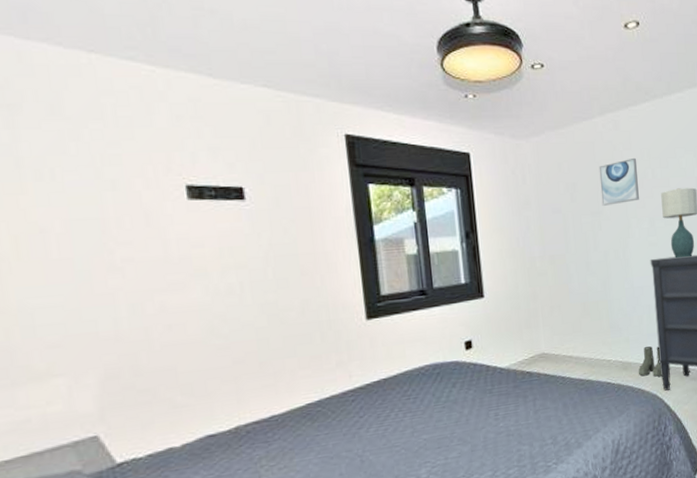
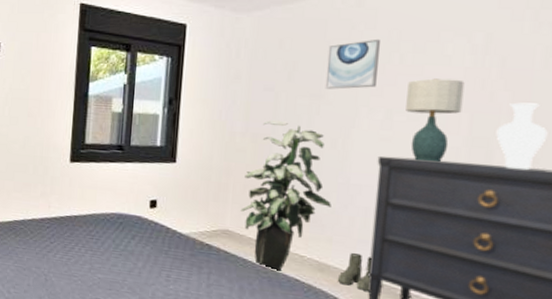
indoor plant: none [550,239,624,380] -> present [240,119,331,271]

